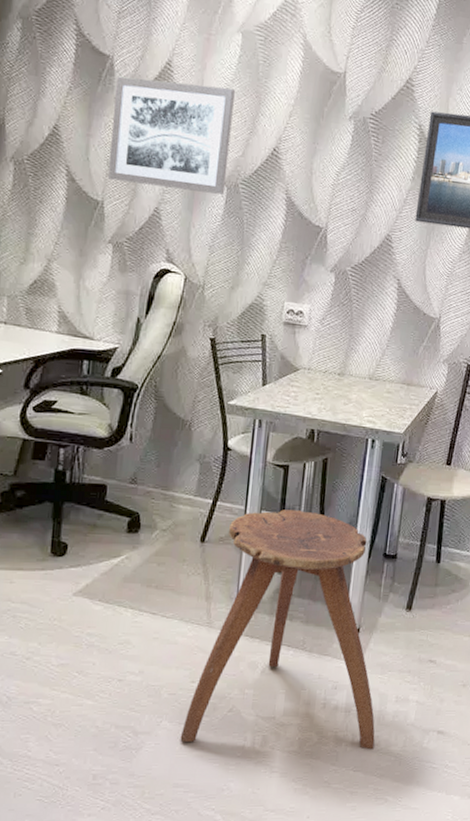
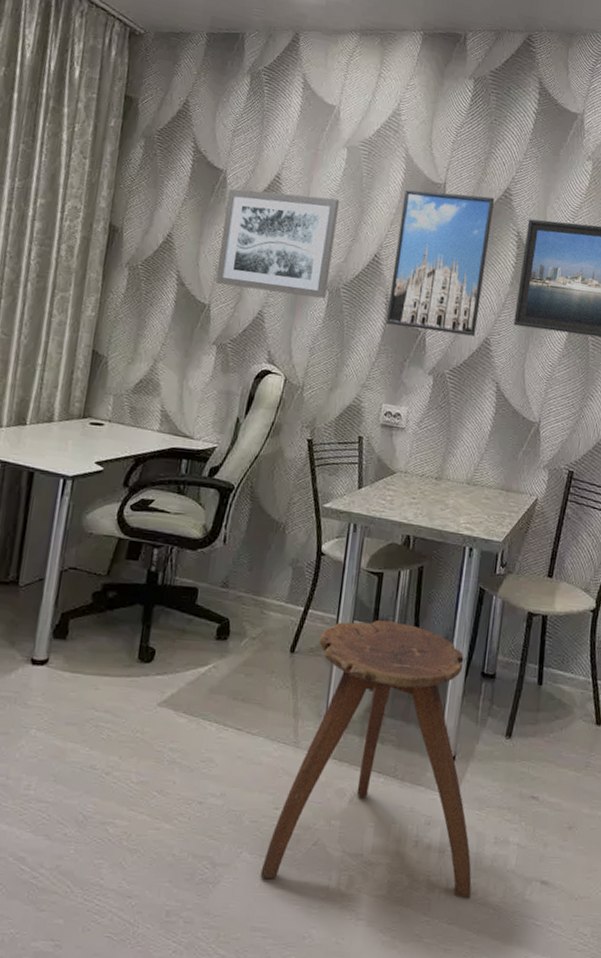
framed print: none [287,79,397,233] -> present [386,189,495,336]

